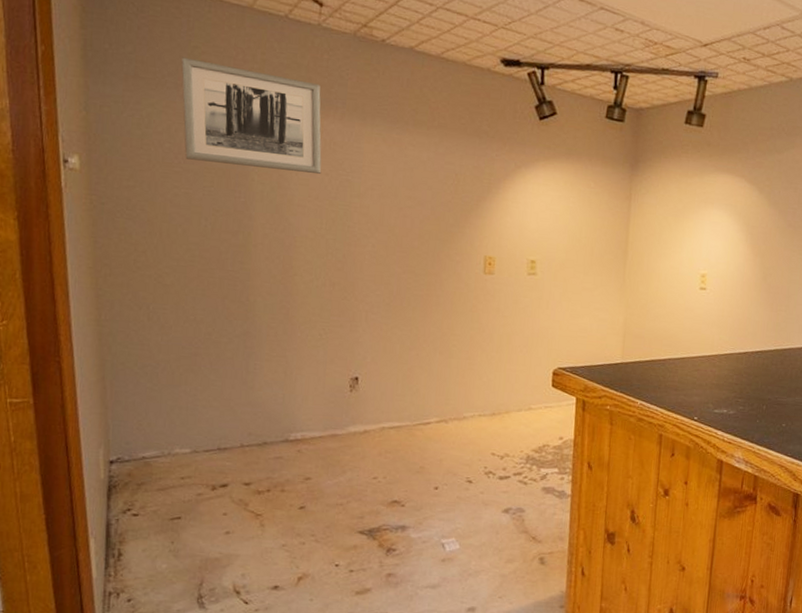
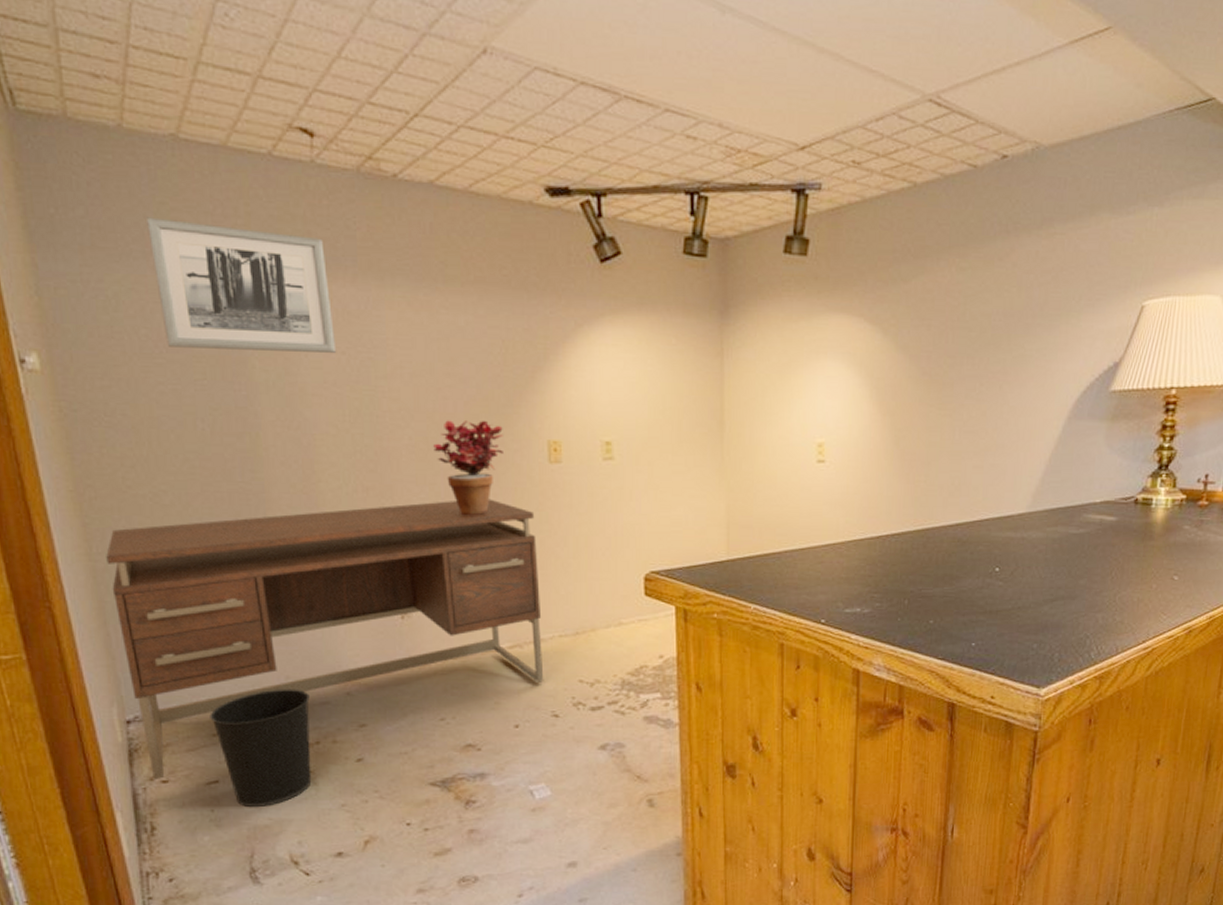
desk: none [112,298,468,513] -> present [106,499,544,780]
wastebasket: none [180,443,266,543] -> present [209,689,312,808]
potted plant: none [391,234,449,312] -> present [433,420,503,516]

